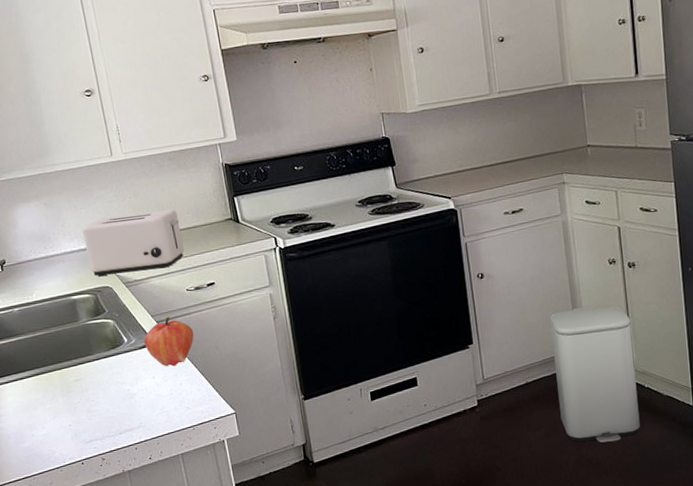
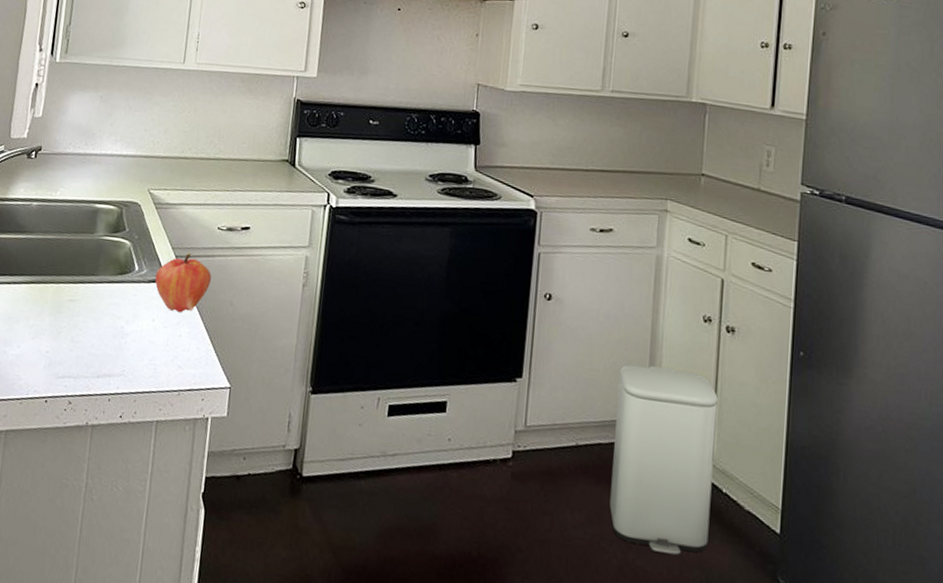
toaster: present [82,208,184,276] -> none [124,126,233,198]

